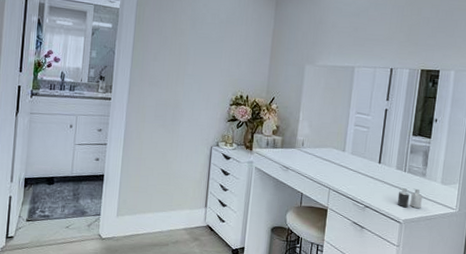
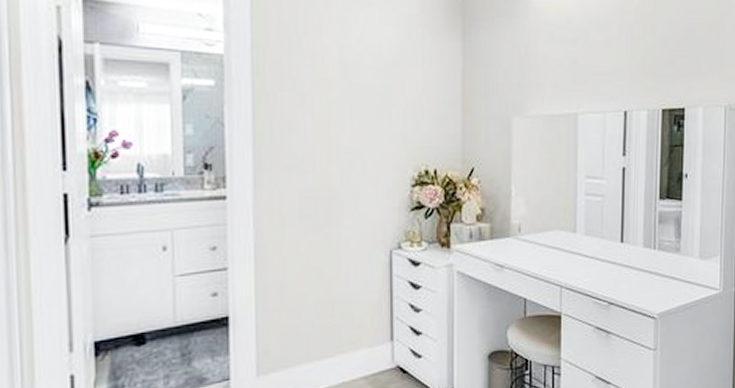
candle: present [397,187,423,208] -> none [648,269,679,297]

